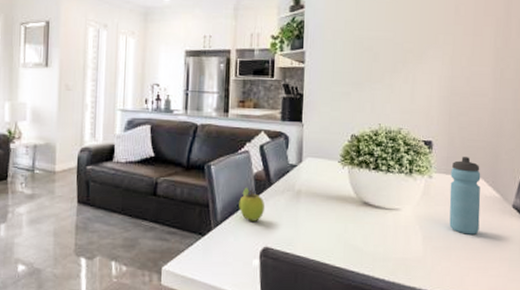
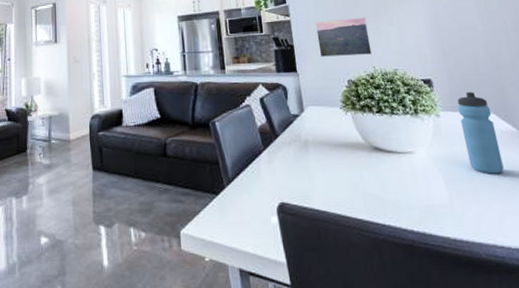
fruit: present [239,188,264,221] -> none [248,142,274,176]
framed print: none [328,71,382,112] -> present [315,17,372,57]

